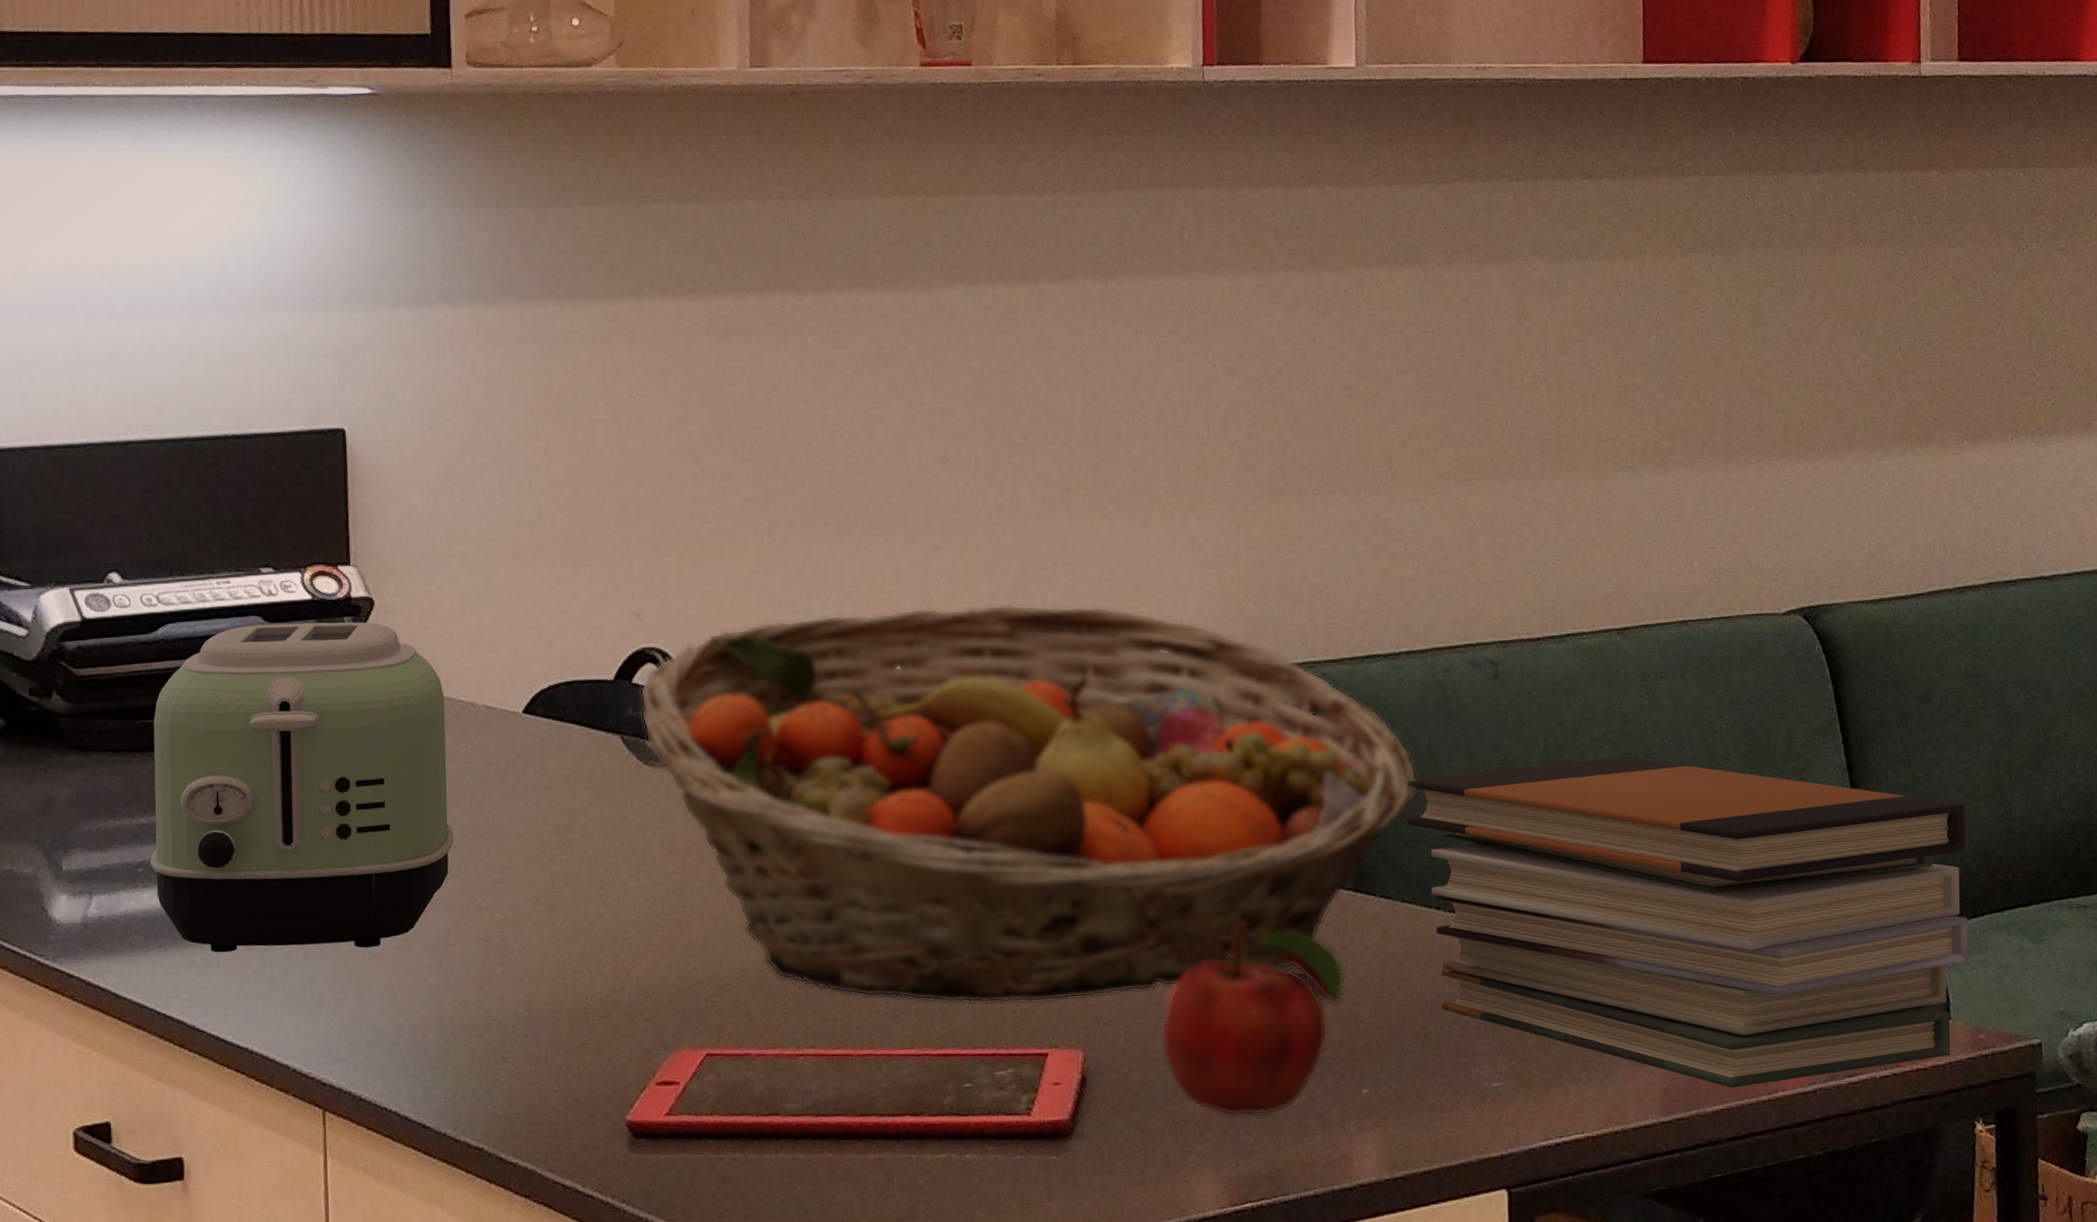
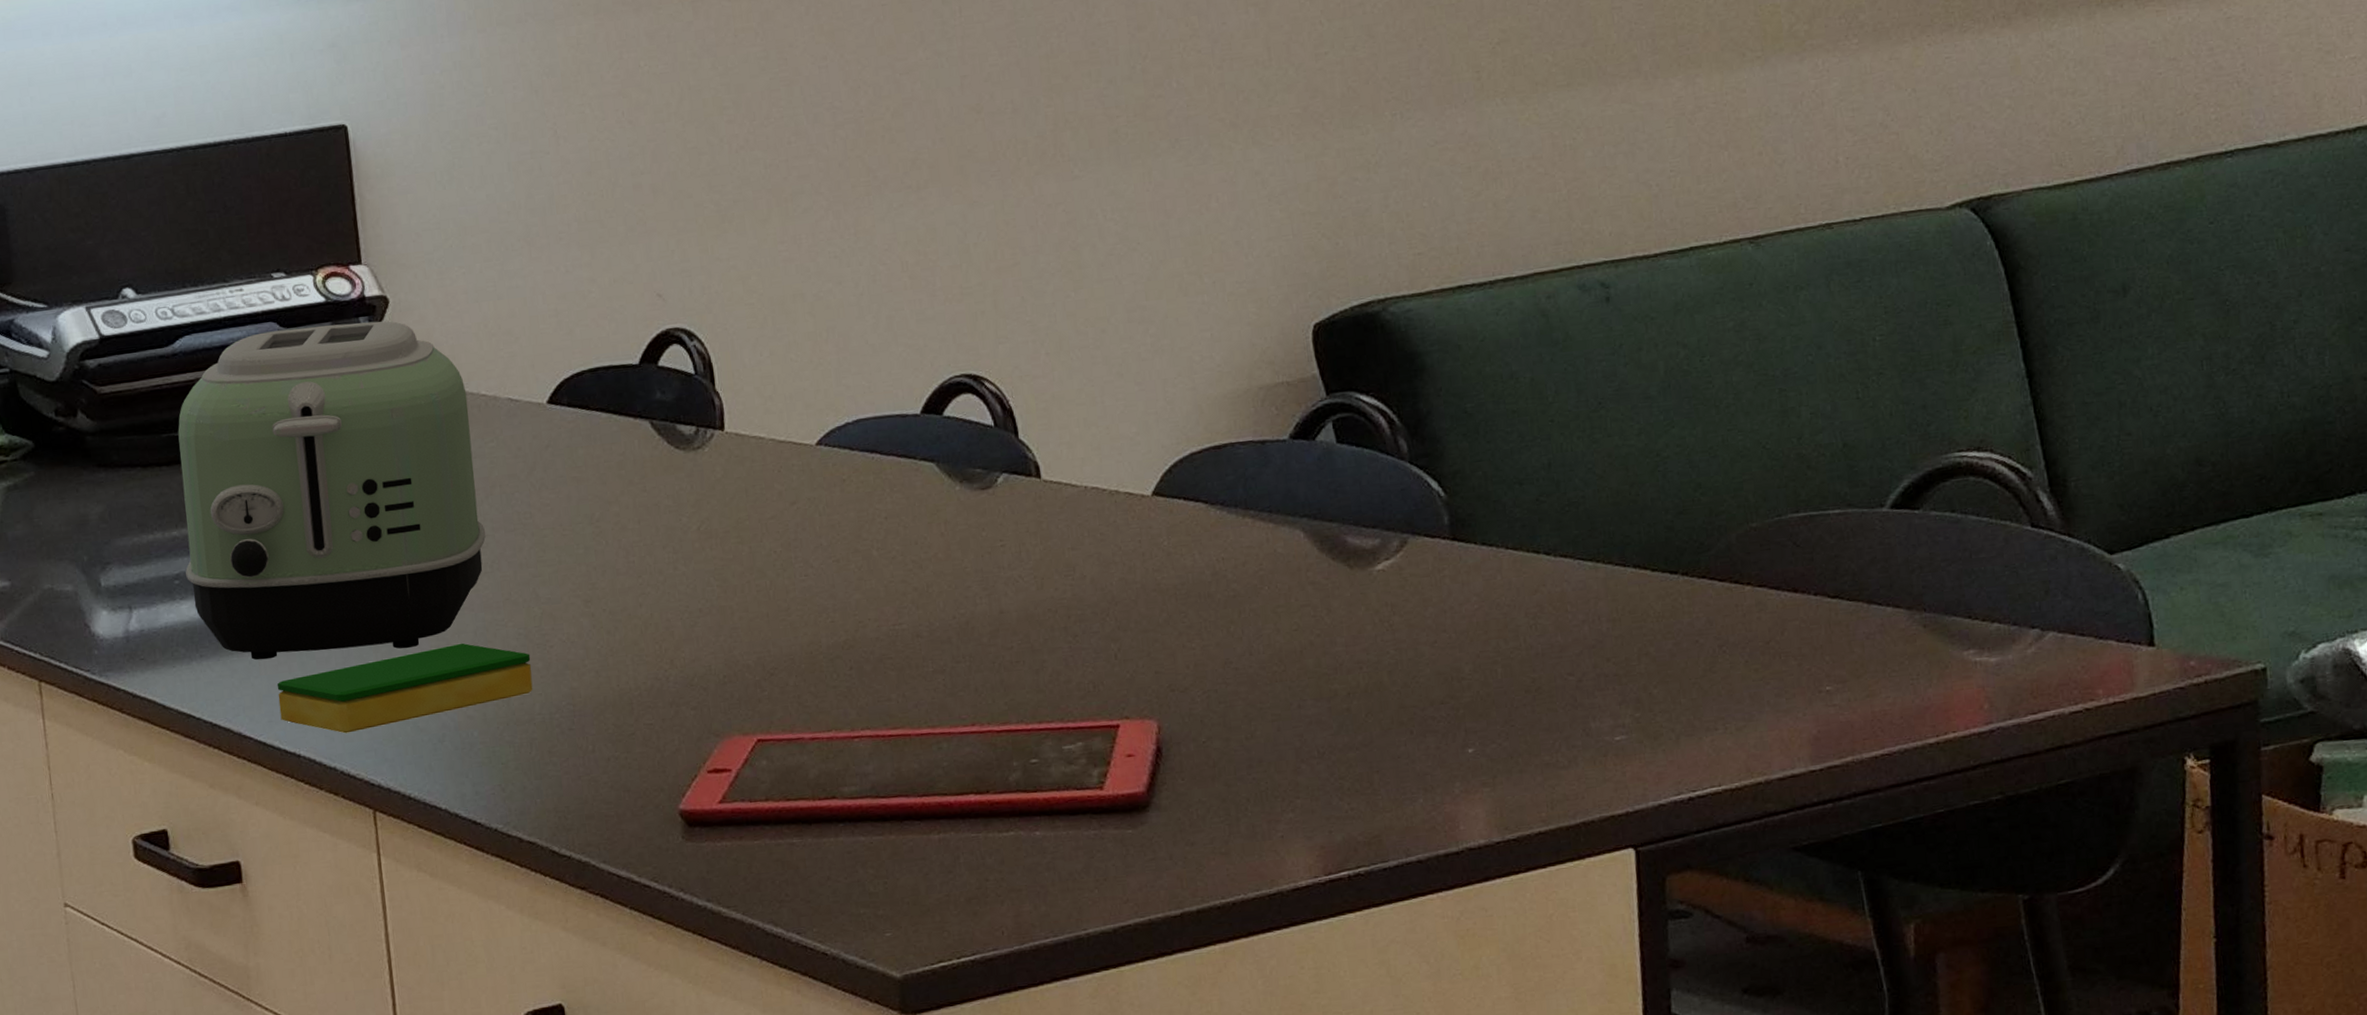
dish sponge: none [234,945,491,1031] -> present [277,643,533,734]
fruit basket: present [640,604,1418,1004] -> none [666,253,1522,678]
fruit: present [1161,921,1346,1117] -> none [1241,578,1445,783]
book stack: present [1406,756,1969,1088] -> none [1507,378,2176,731]

